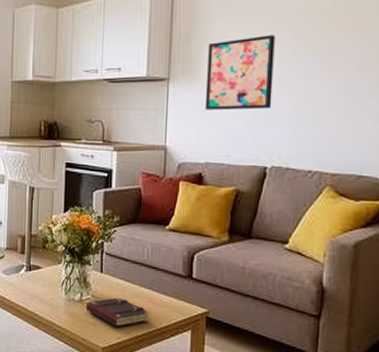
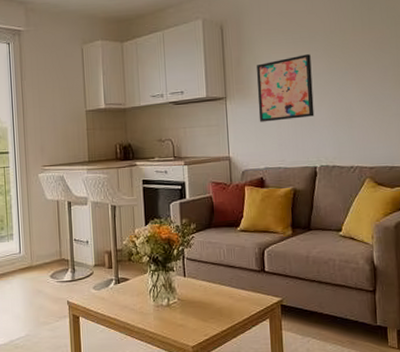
book: present [85,297,150,327] -> none [173,298,232,325]

